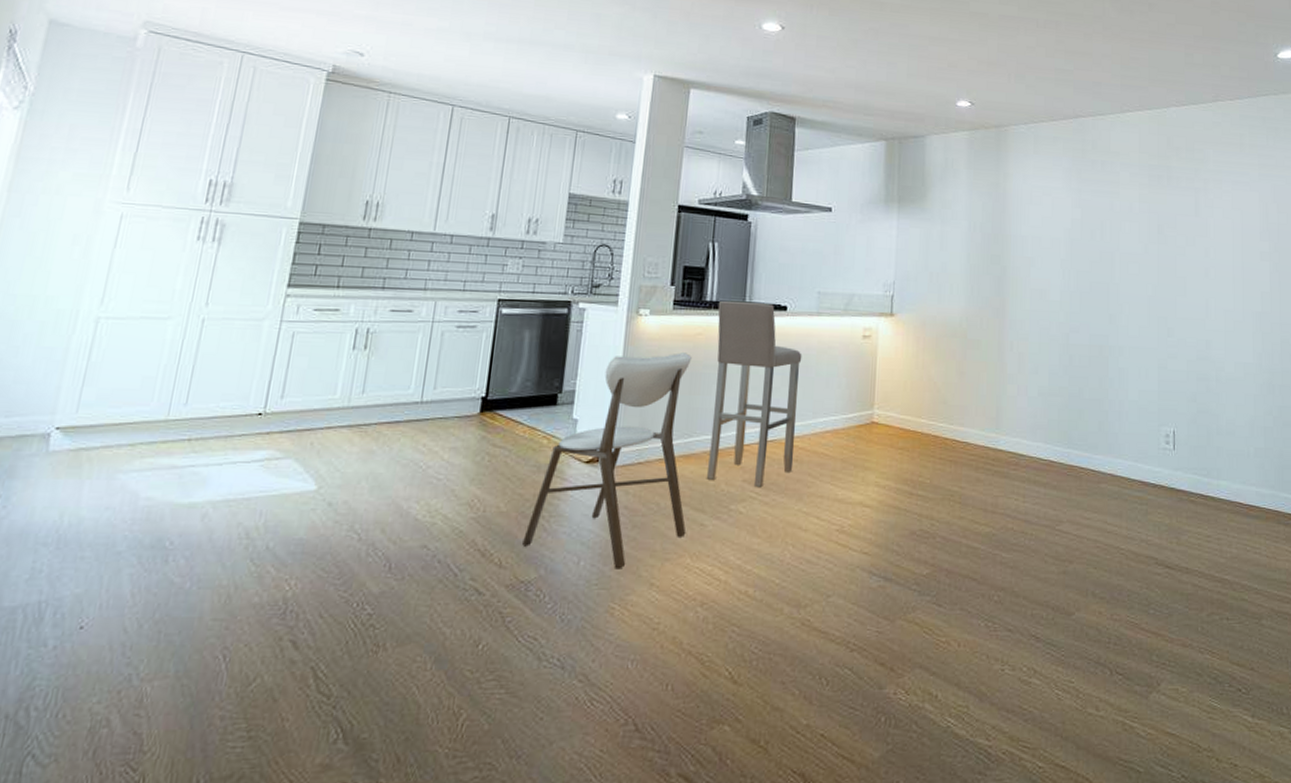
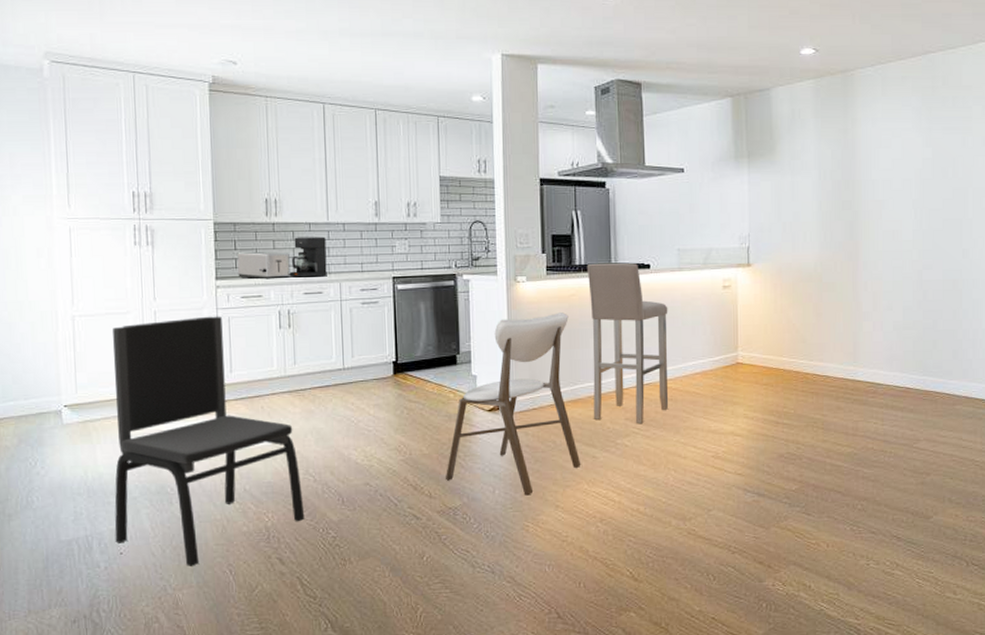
dining chair: none [77,329,345,648] -> present [113,316,305,566]
toaster: none [316,258,382,292] -> present [237,251,290,280]
coffee maker: none [376,246,428,294] -> present [289,236,327,279]

